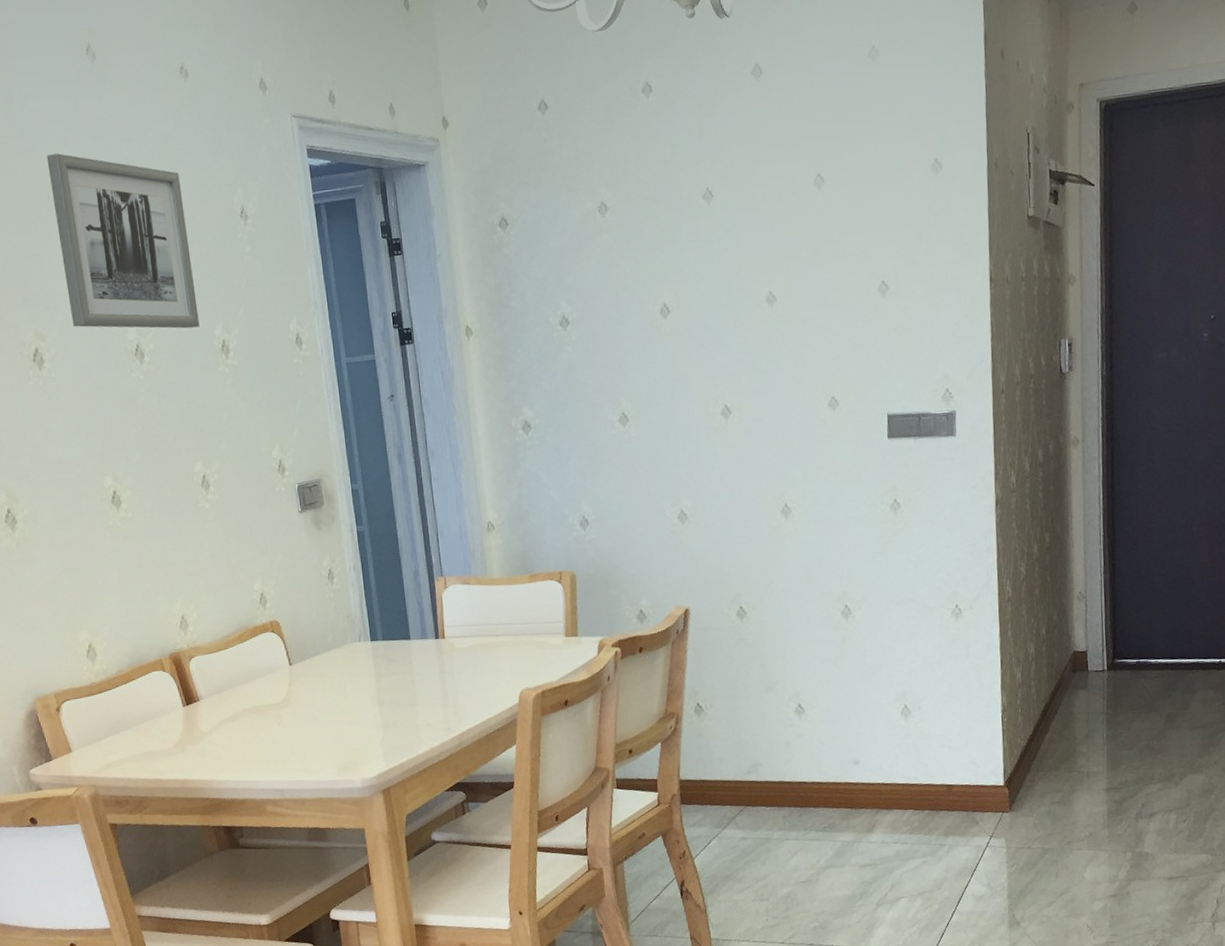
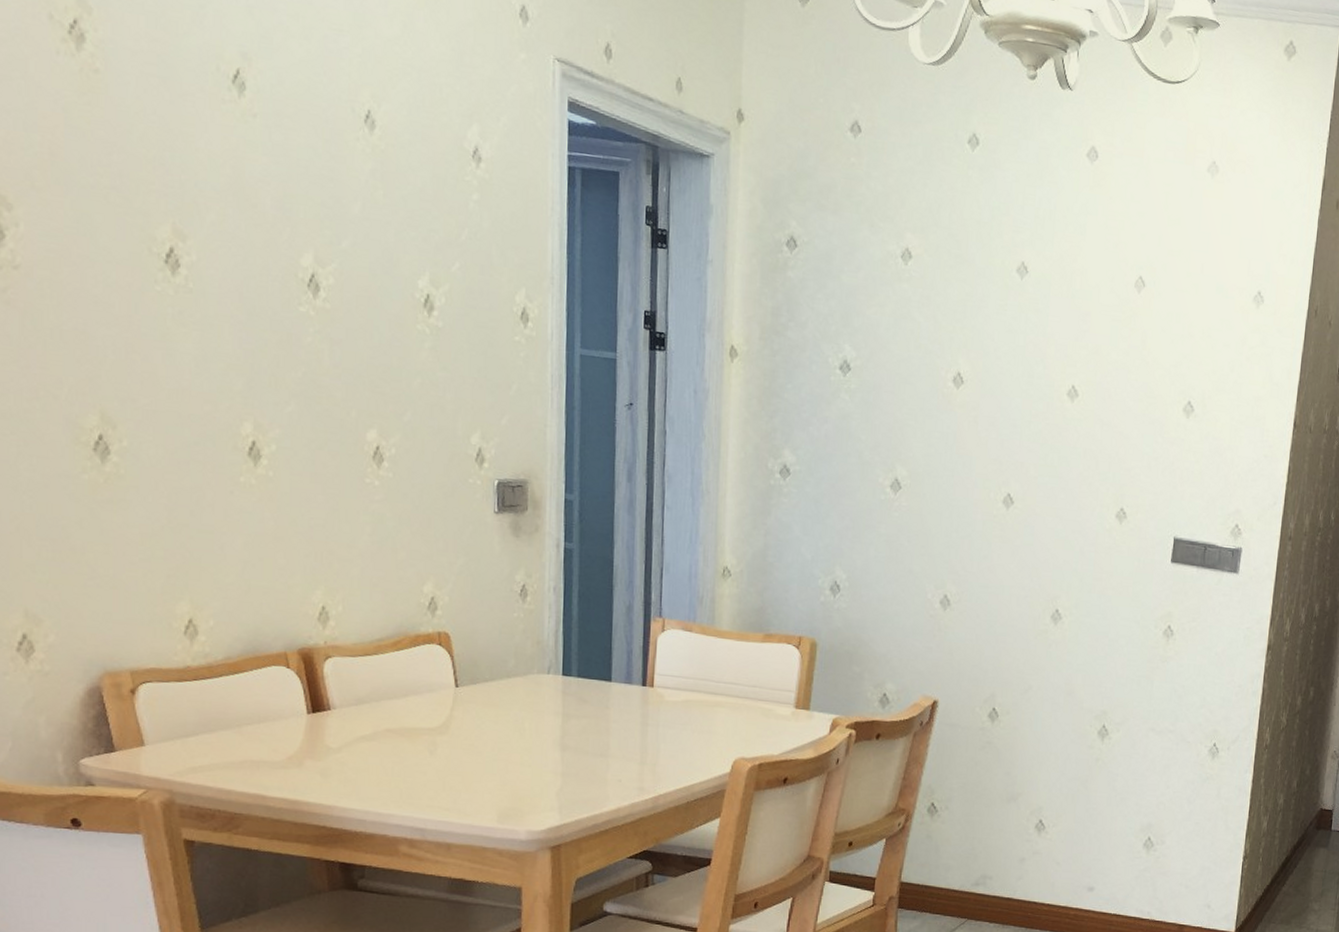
wall art: present [46,153,200,329] -> none [222,19,400,272]

